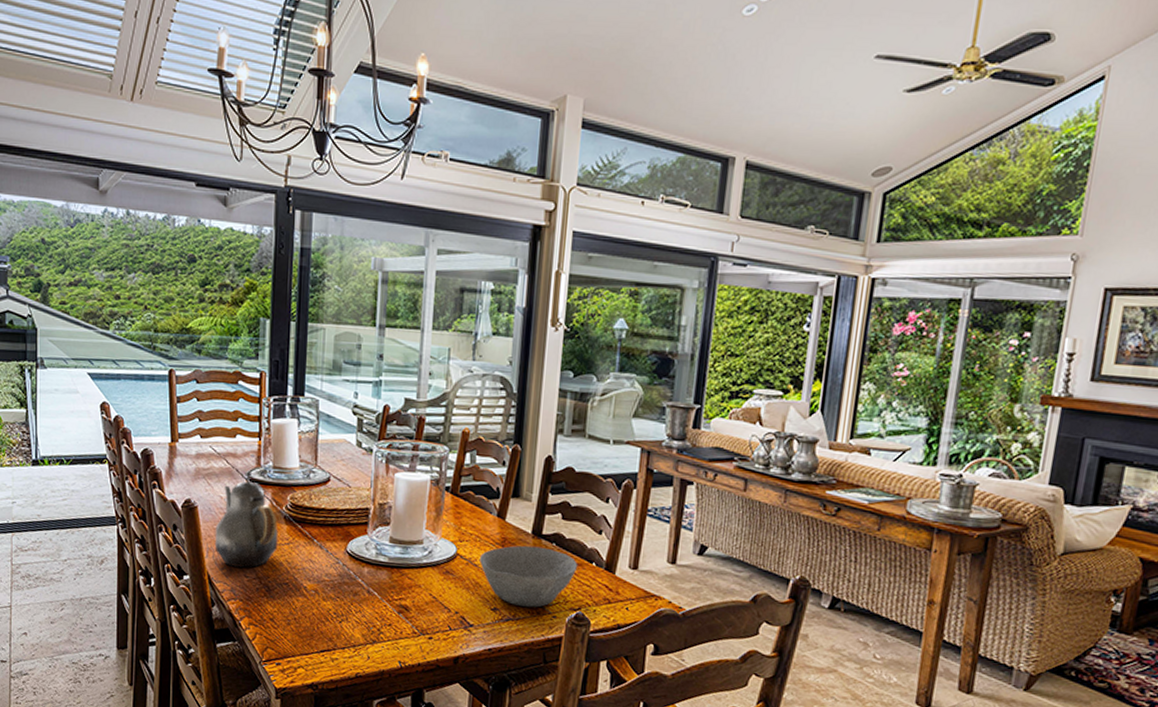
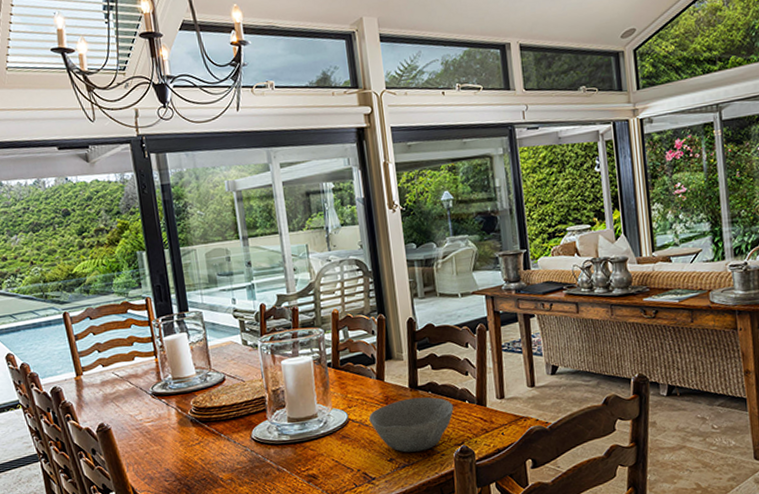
teapot: present [215,470,278,569] -> none [130,386,190,476]

